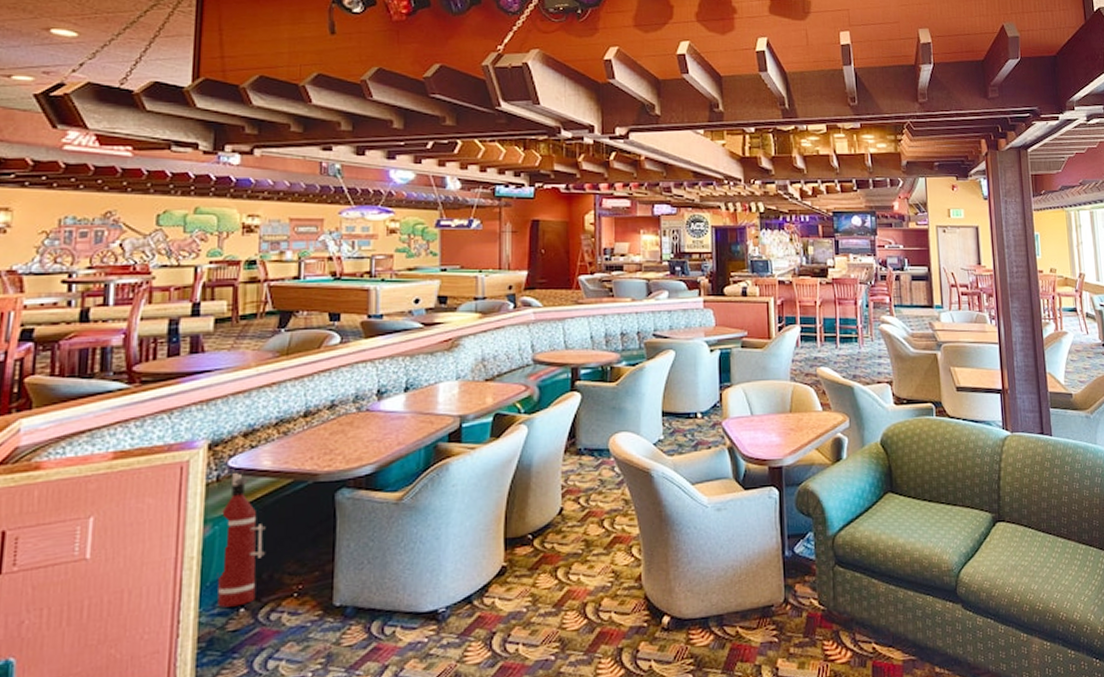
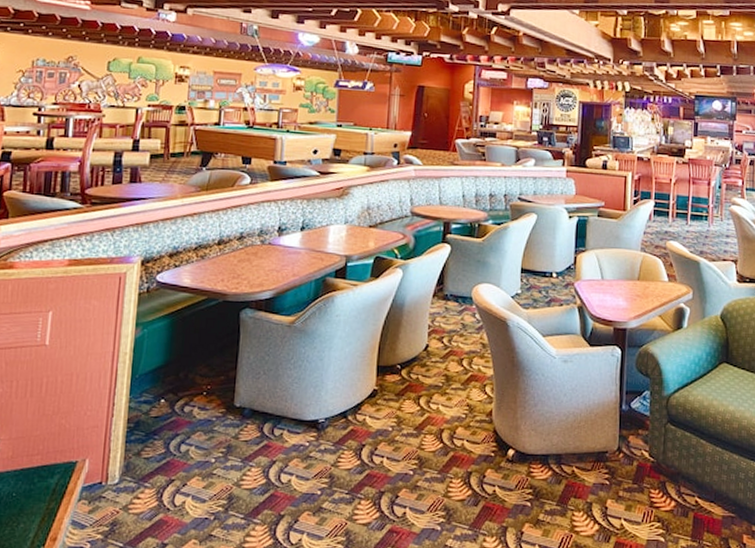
fire extinguisher: present [217,470,266,608] -> none [144,284,184,397]

